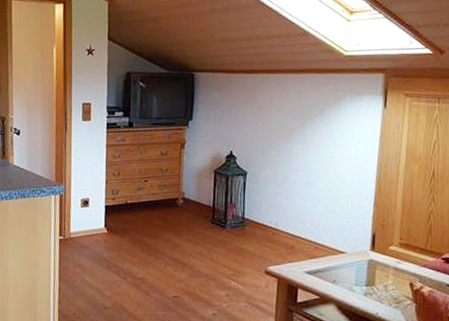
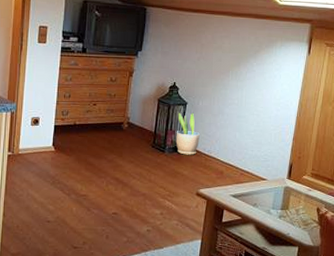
potted plant: none [237,182,264,230] -> present [176,112,200,155]

